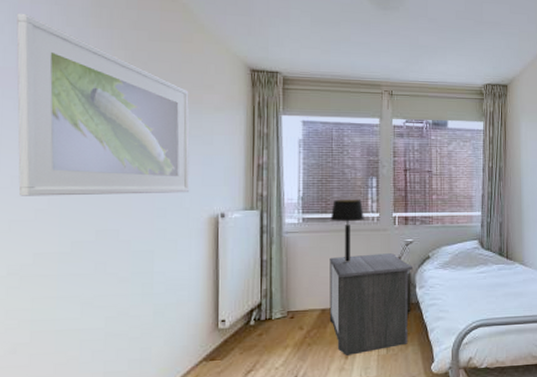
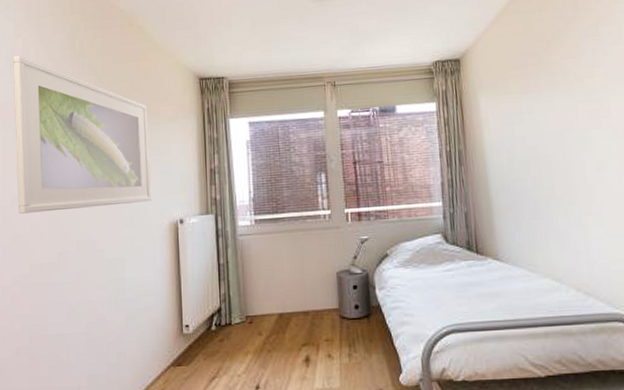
nightstand: present [329,253,414,355] -> none [284,252,371,363]
table lamp: present [330,200,364,263] -> none [281,197,316,265]

